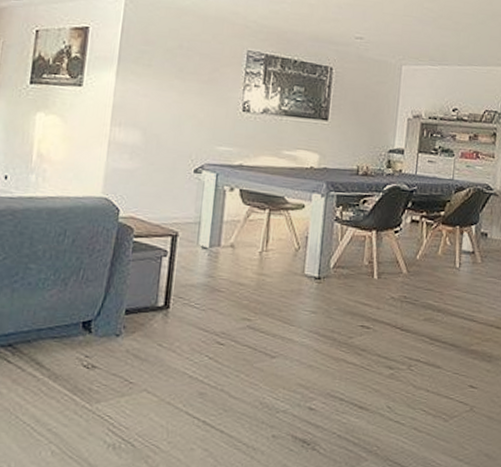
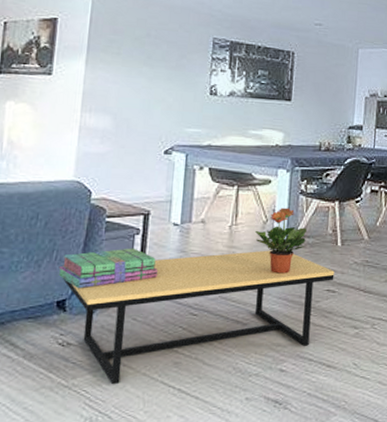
stack of books: none [84,270,186,310] -> present [58,248,159,289]
coffee table: none [89,279,370,411] -> present [63,250,335,384]
potted plant: none [286,235,341,306] -> present [254,207,307,274]

